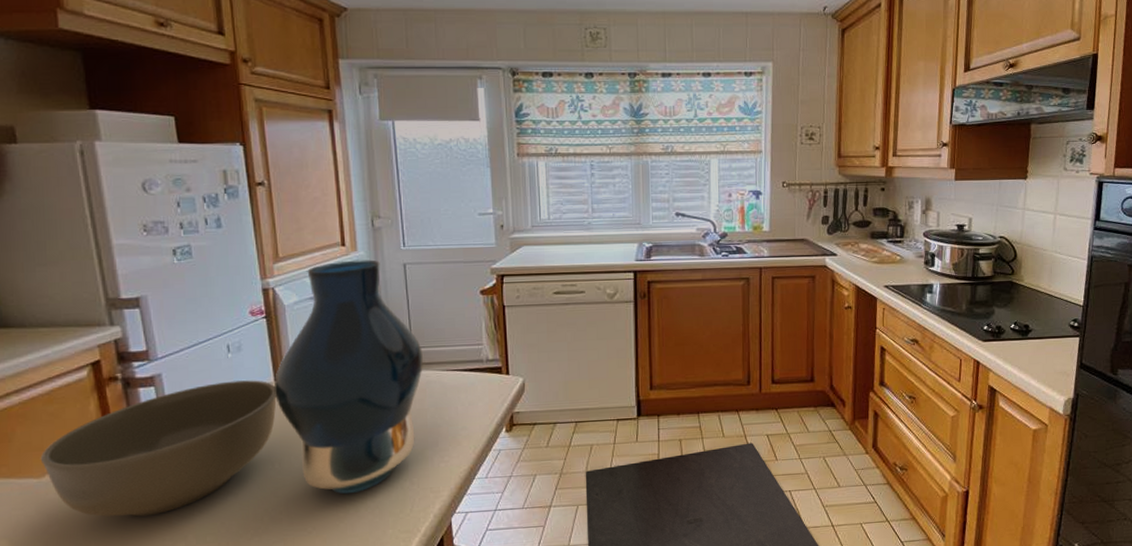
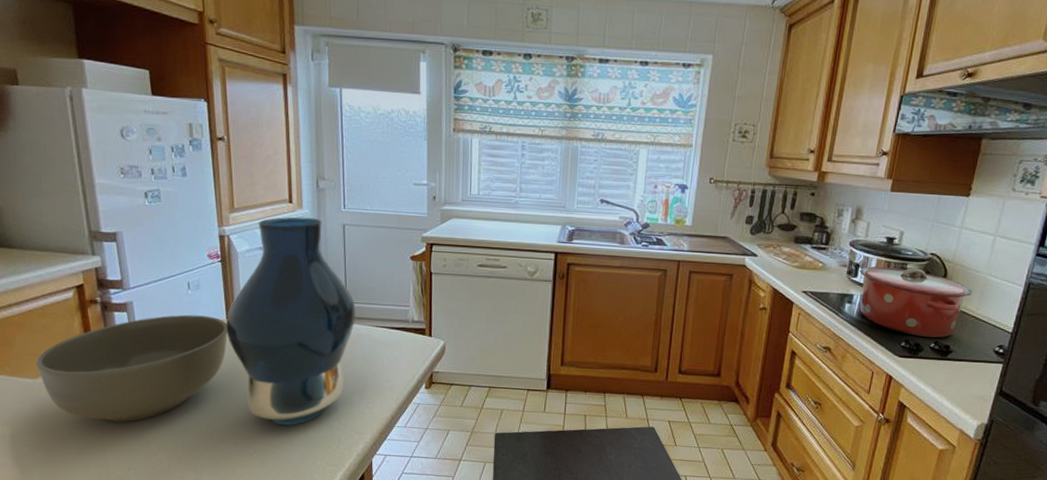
casserole: none [936,252,1043,320] -> present [859,266,973,339]

